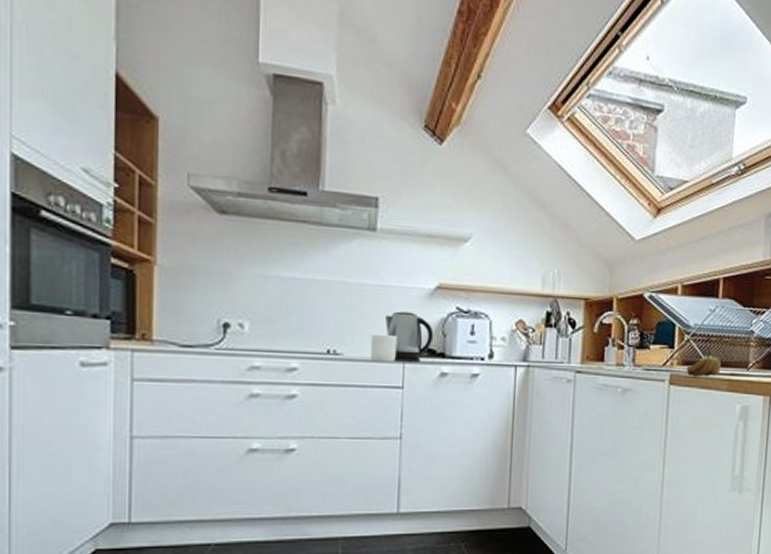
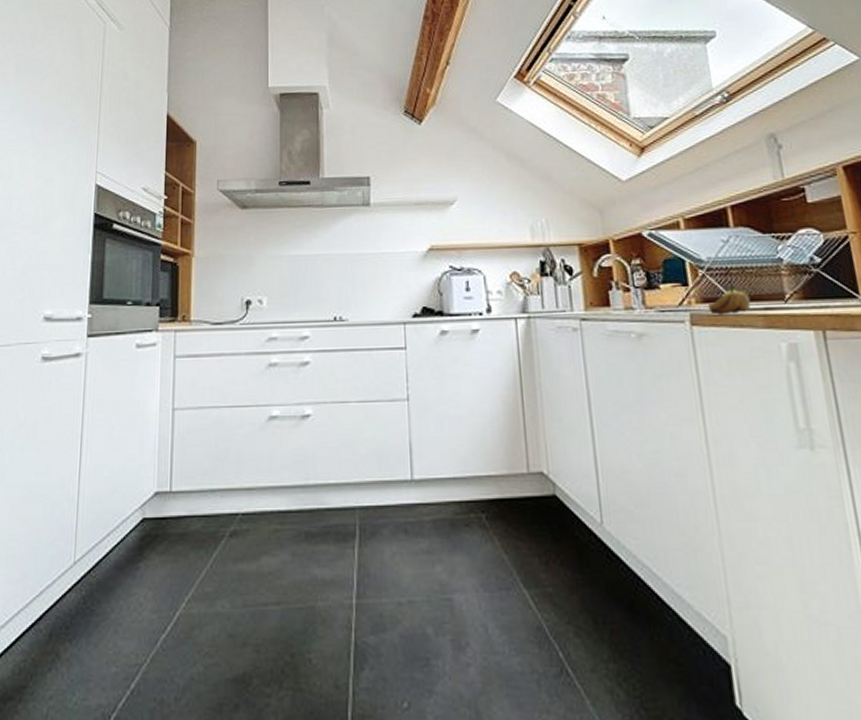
mug: present [370,334,398,363] -> none [372,297,398,325]
kettle: present [385,311,434,364] -> none [384,275,431,324]

